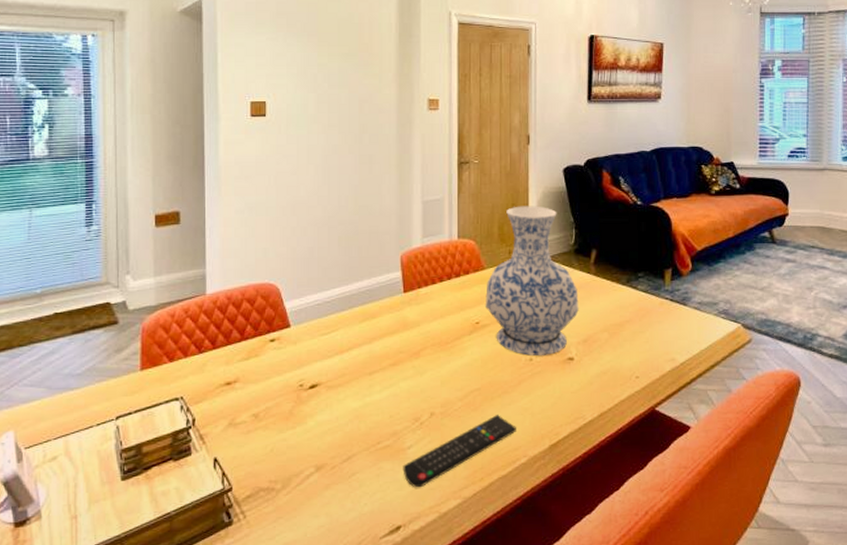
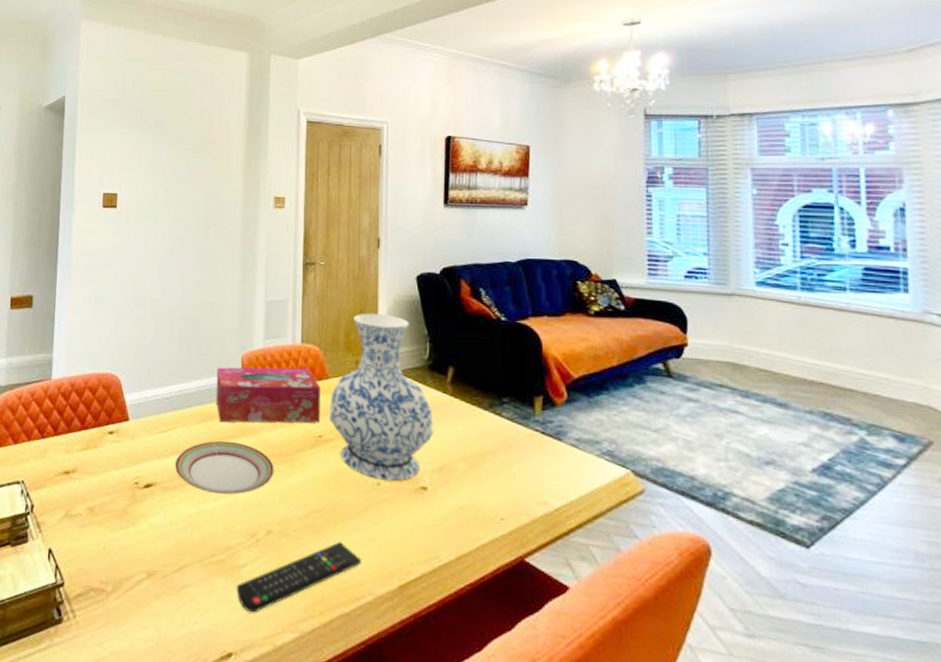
plate: none [338,336,435,386] -> present [174,440,274,495]
tissue box: none [377,262,477,320] -> present [215,367,320,423]

